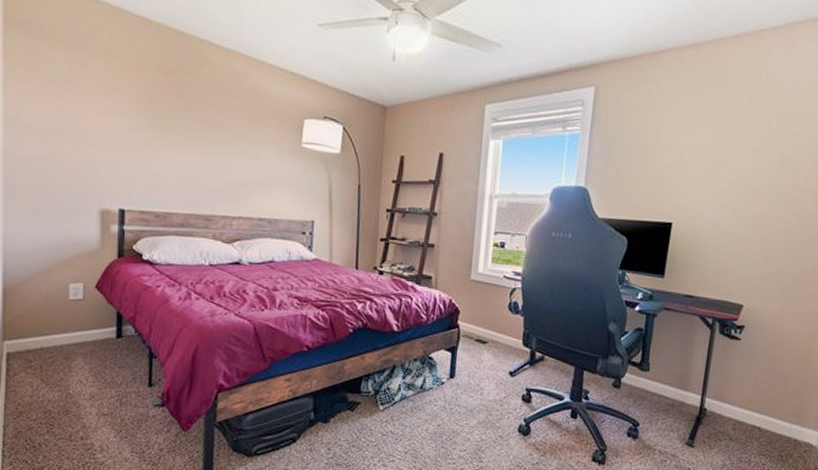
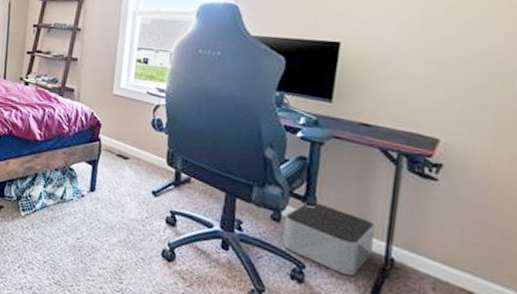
storage bin: none [621,368,694,428] -> present [282,202,375,276]

